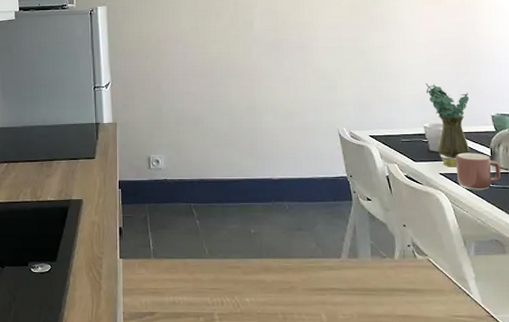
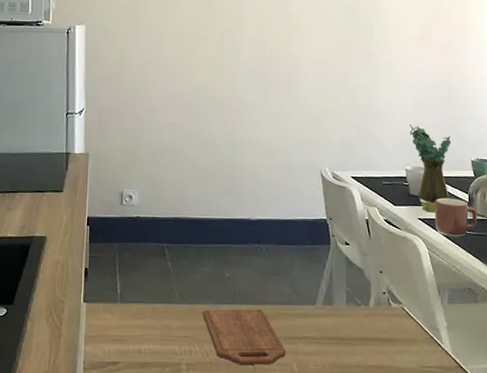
cutting board: none [231,262,314,315] -> present [202,309,286,365]

